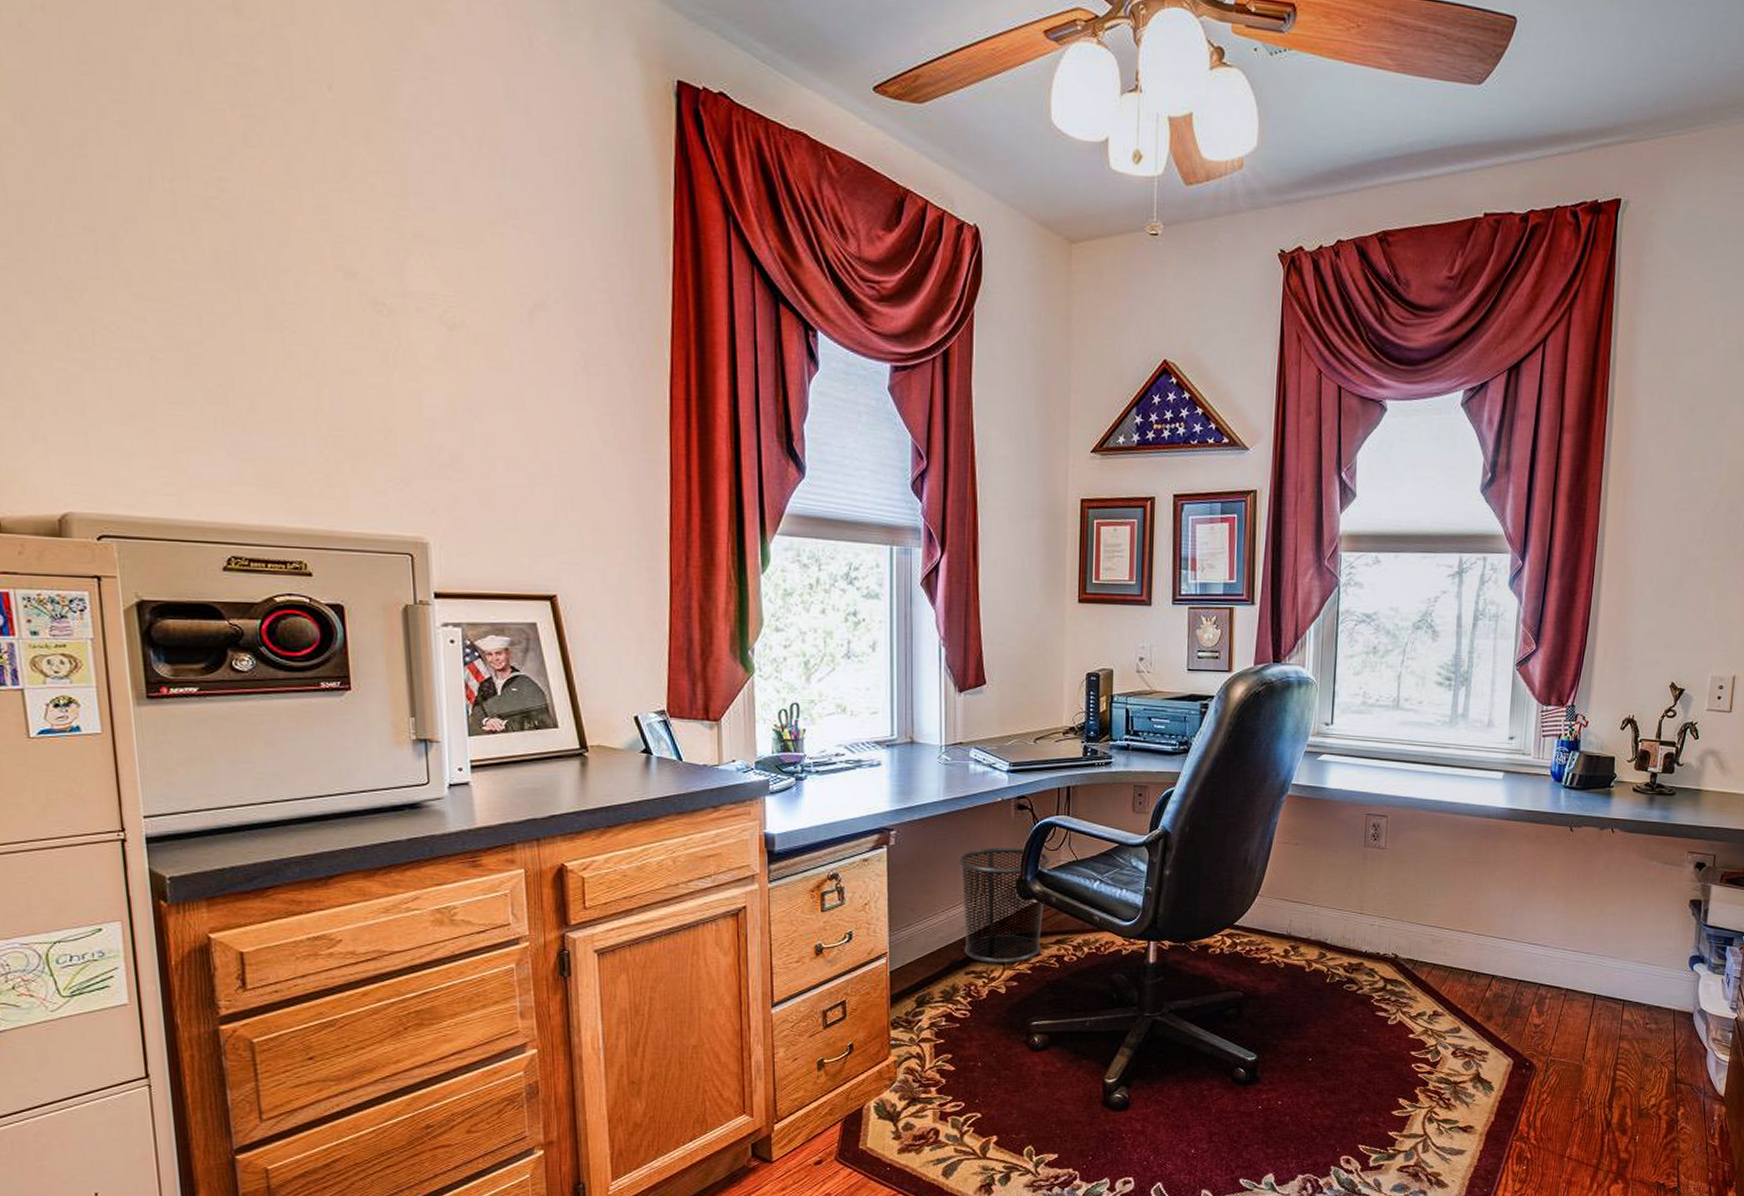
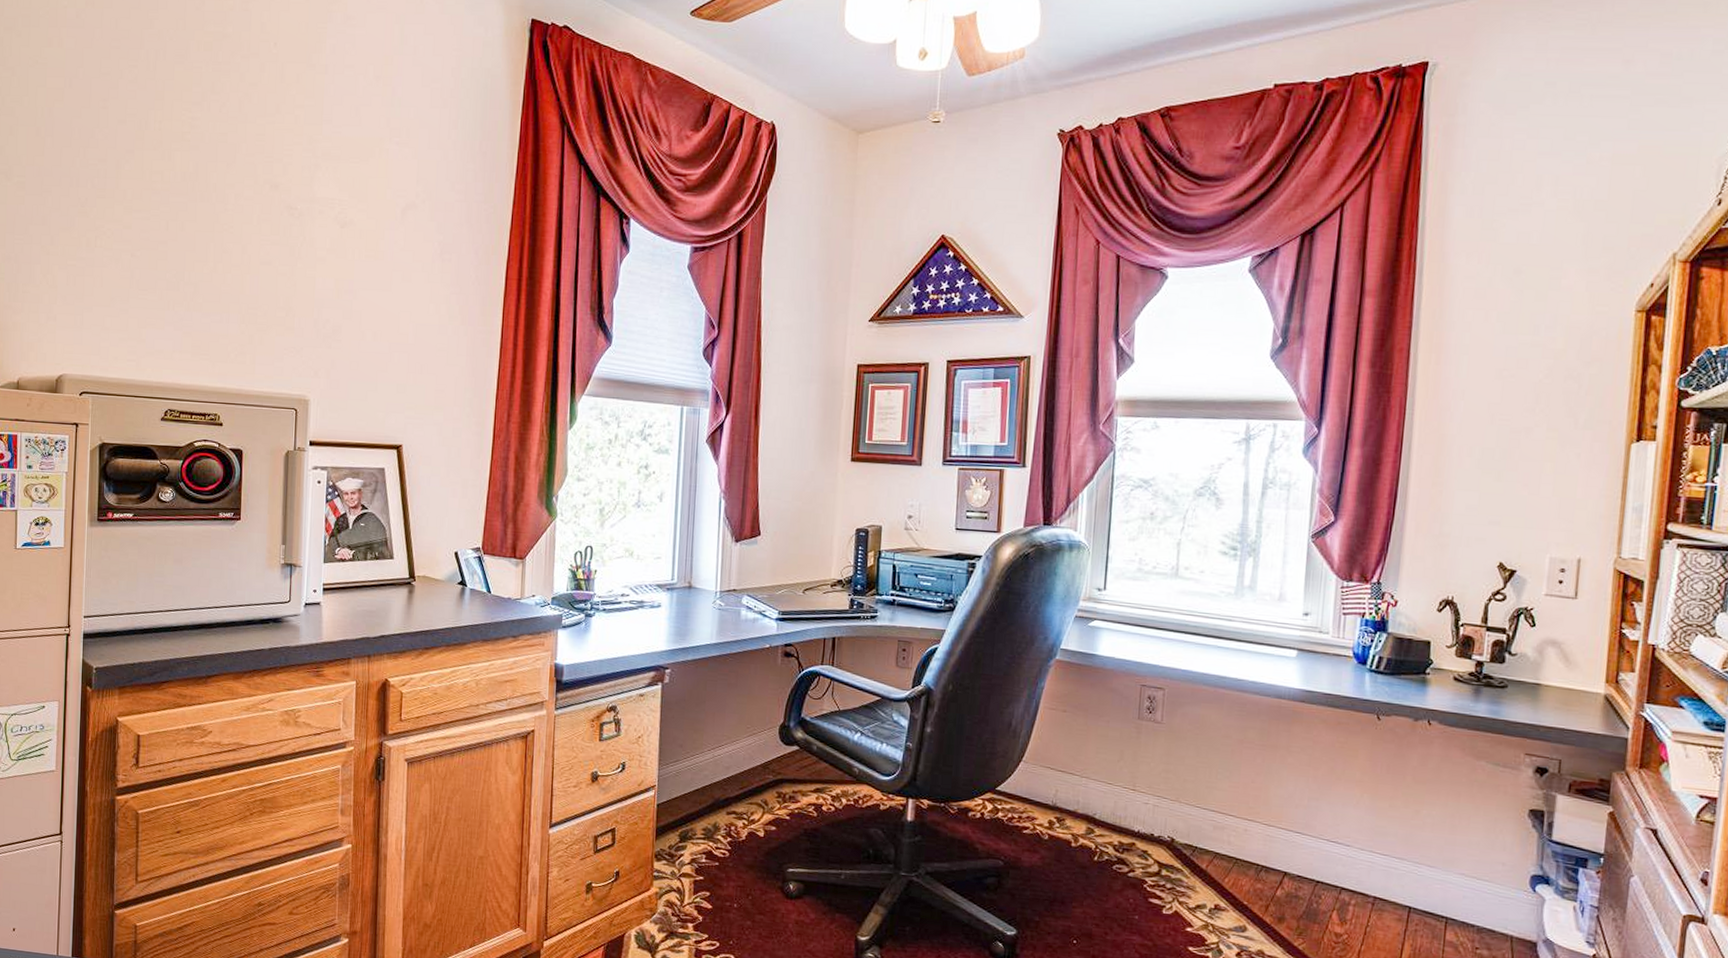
waste bin: present [958,847,1050,964] -> none [726,692,813,808]

